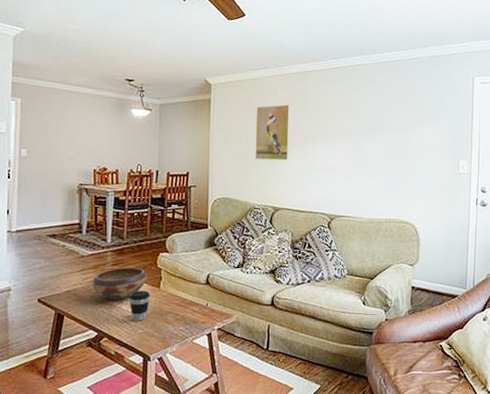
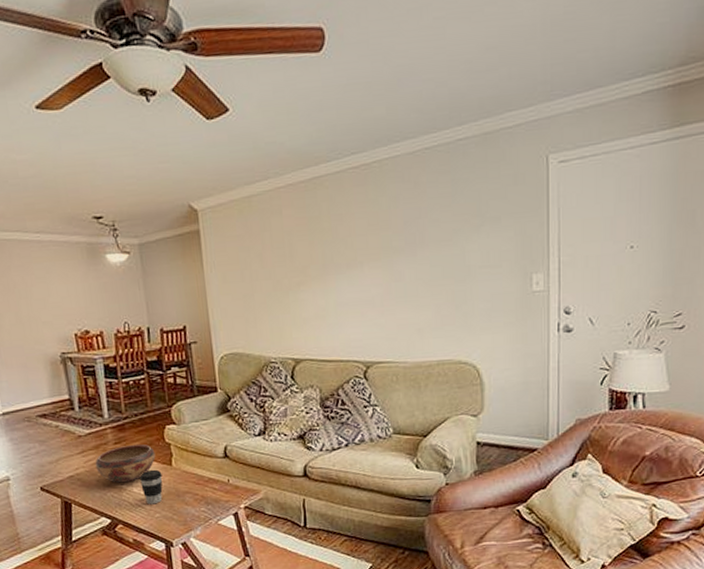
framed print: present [255,104,291,161] -> none [257,225,307,302]

